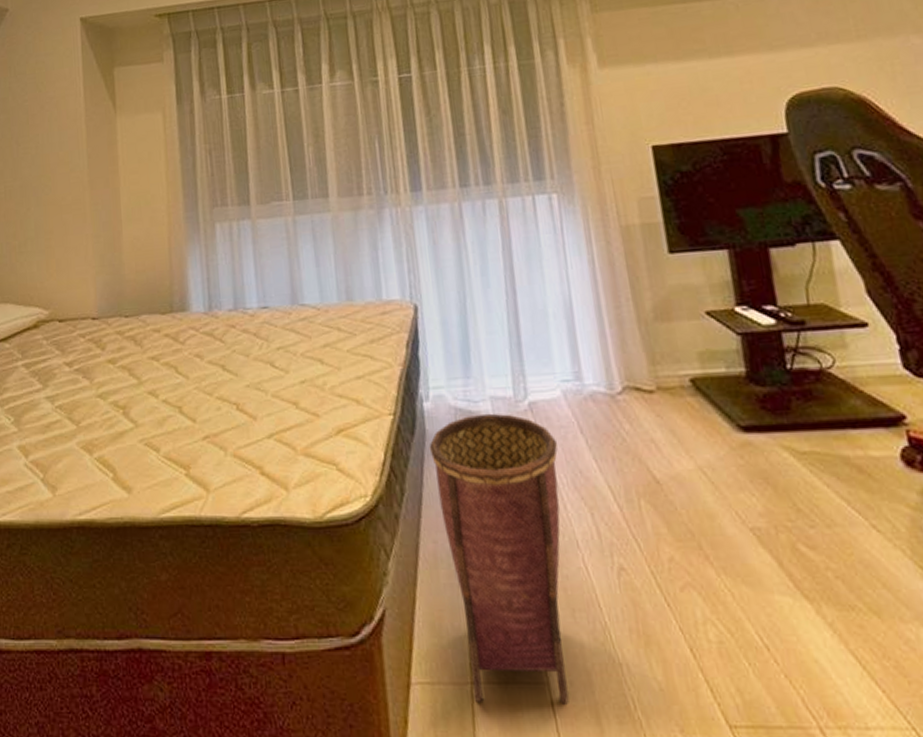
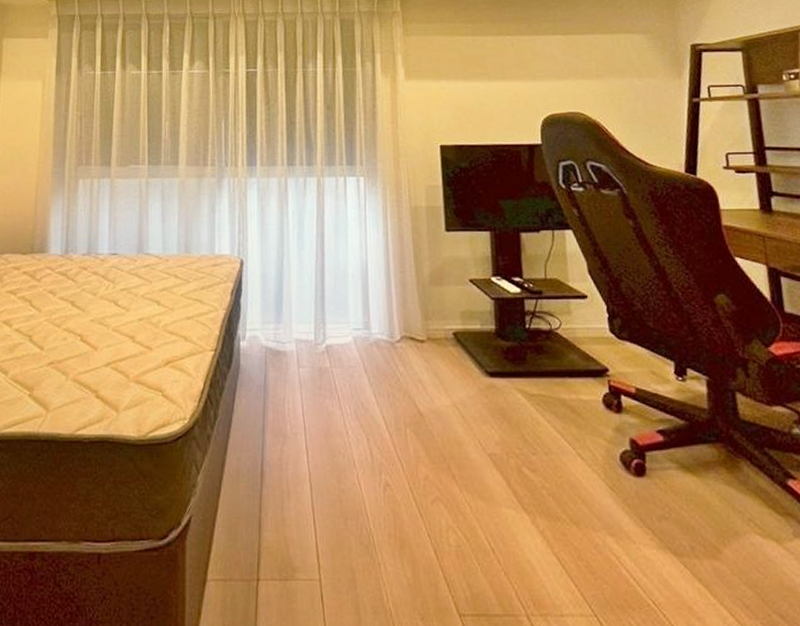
woven basket: present [429,413,569,705] -> none [241,353,346,598]

